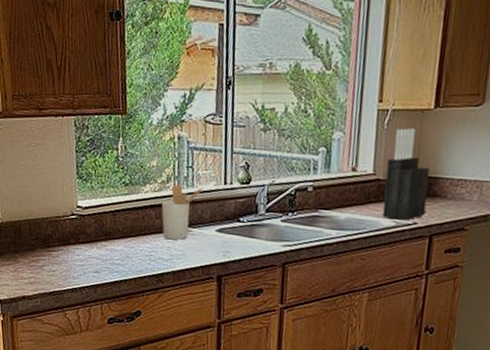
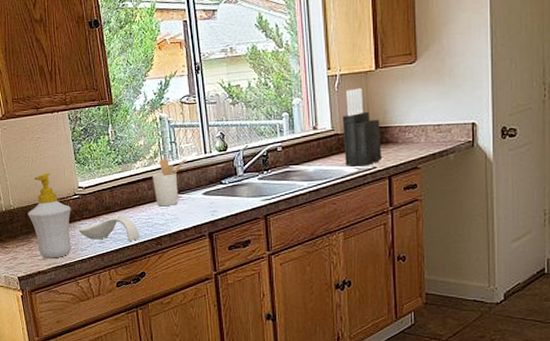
soap bottle: none [17,186,67,284] -> present [28,173,71,258]
spoon rest: none [72,244,140,274] -> present [78,216,140,241]

